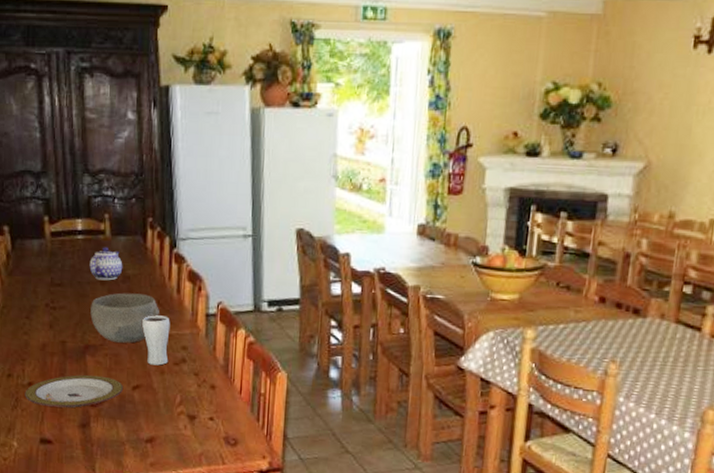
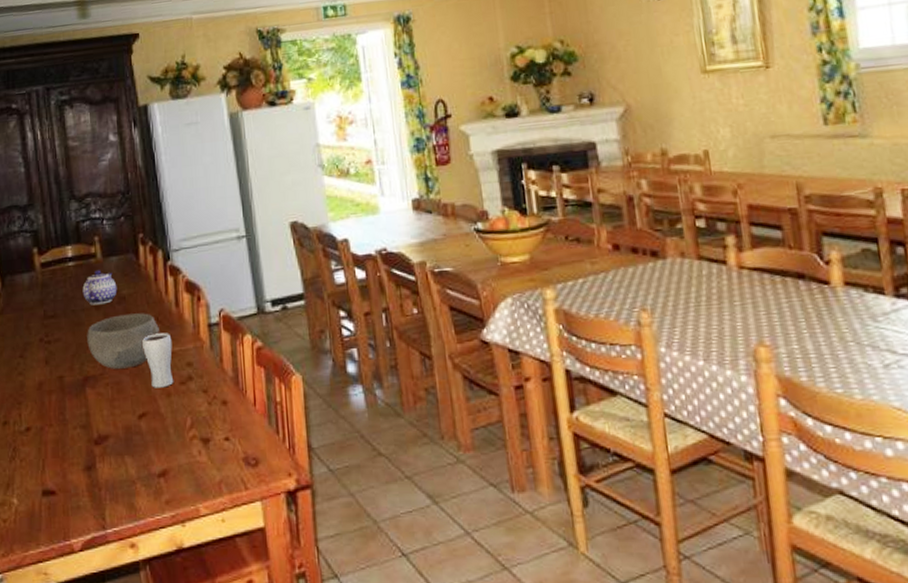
plate: present [25,374,124,408] -> none [23,408,129,452]

